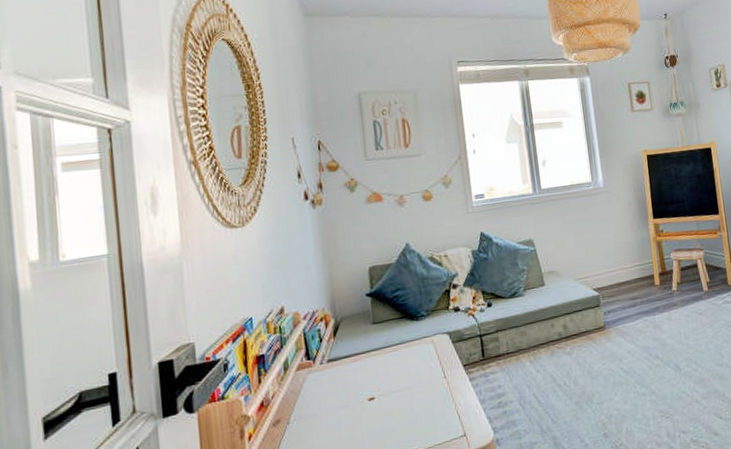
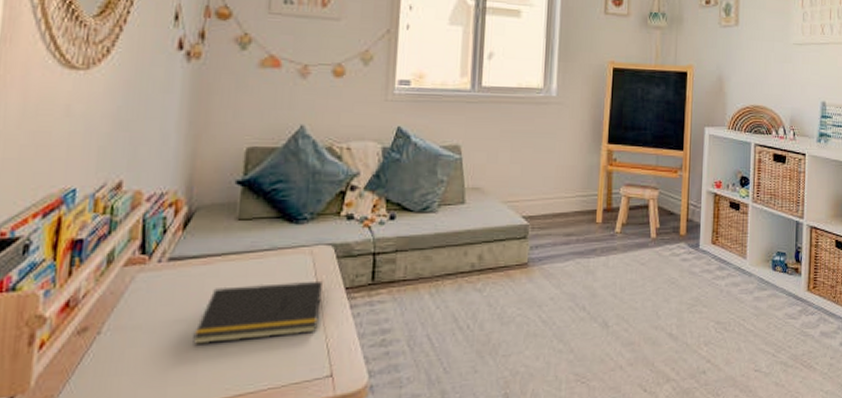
notepad: none [356,362,448,423] -> present [193,280,323,344]

